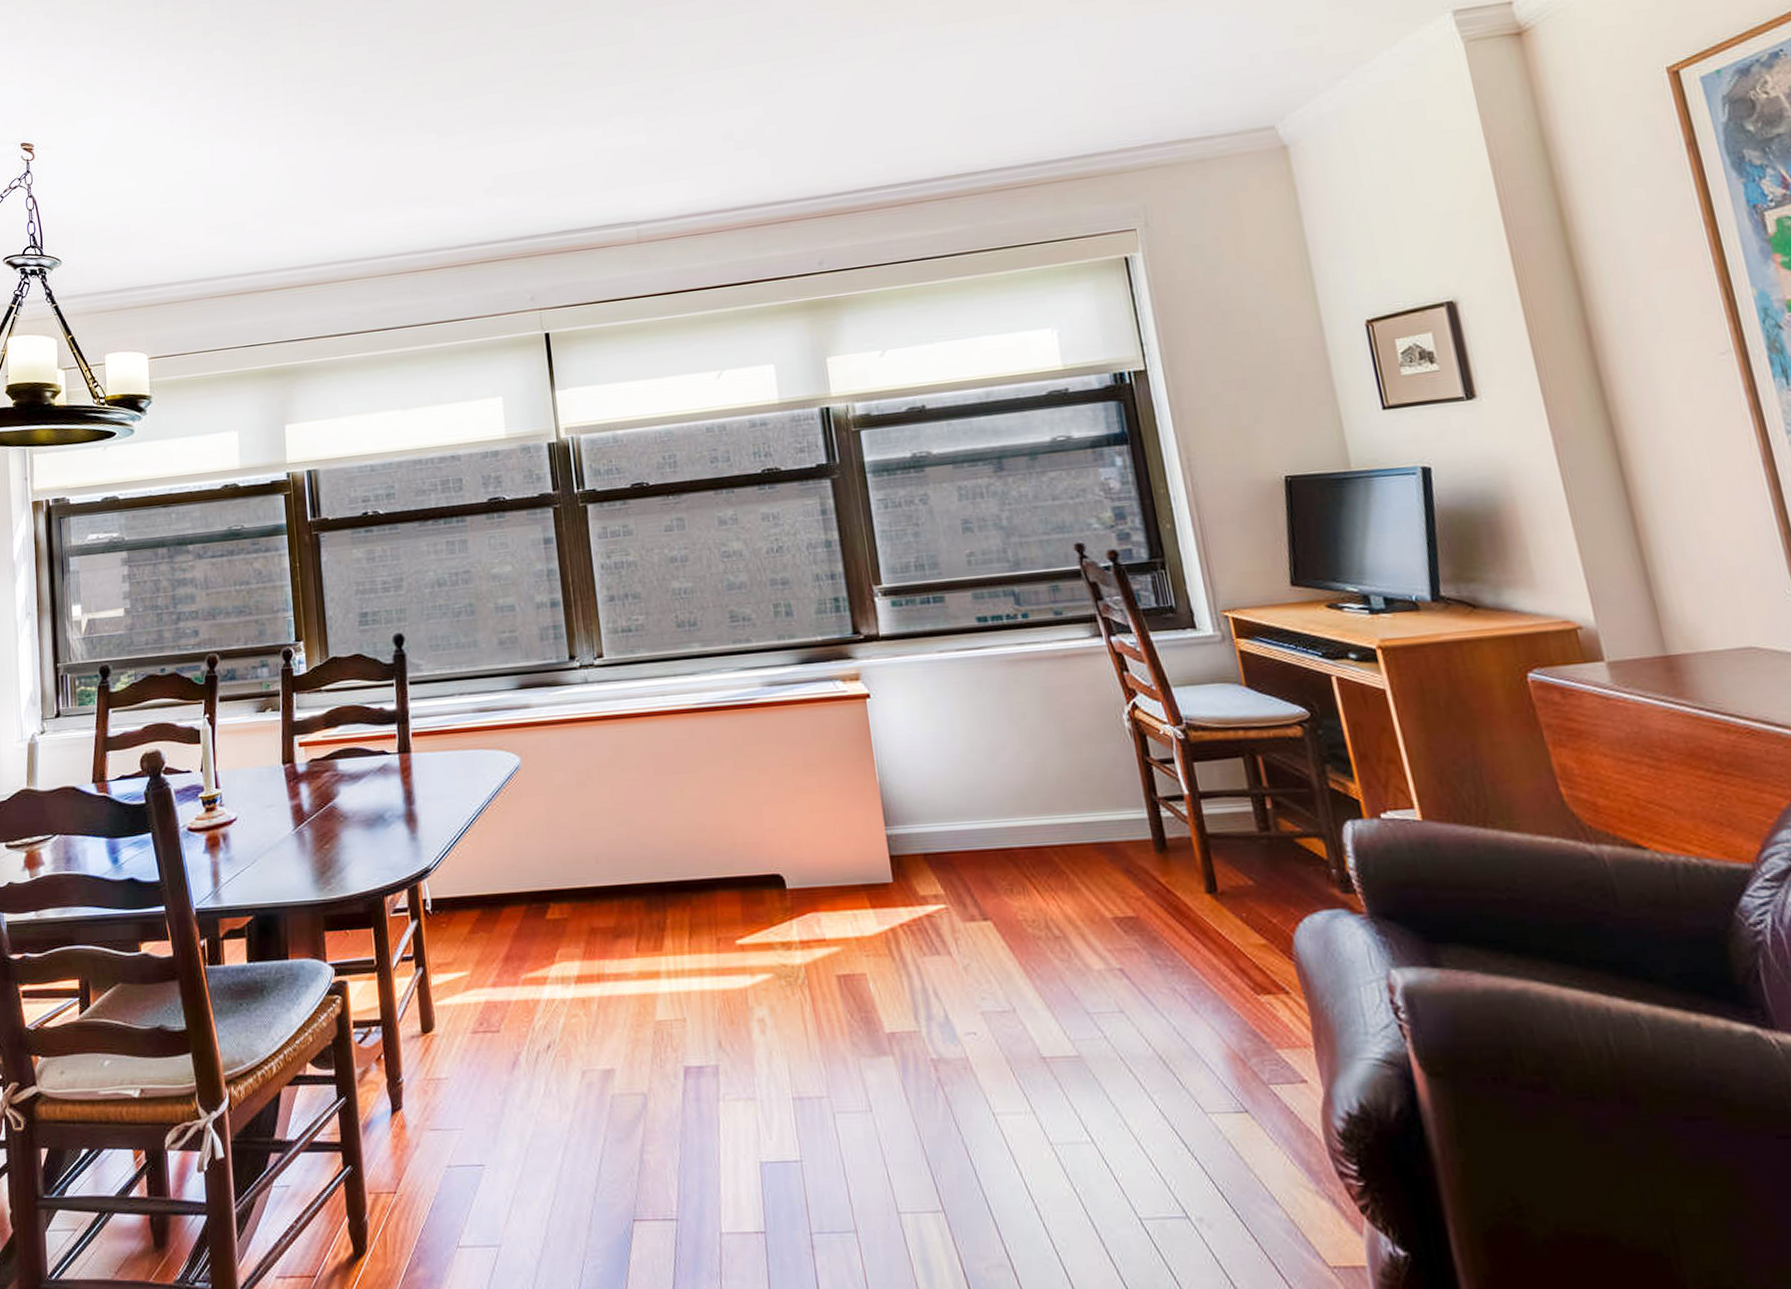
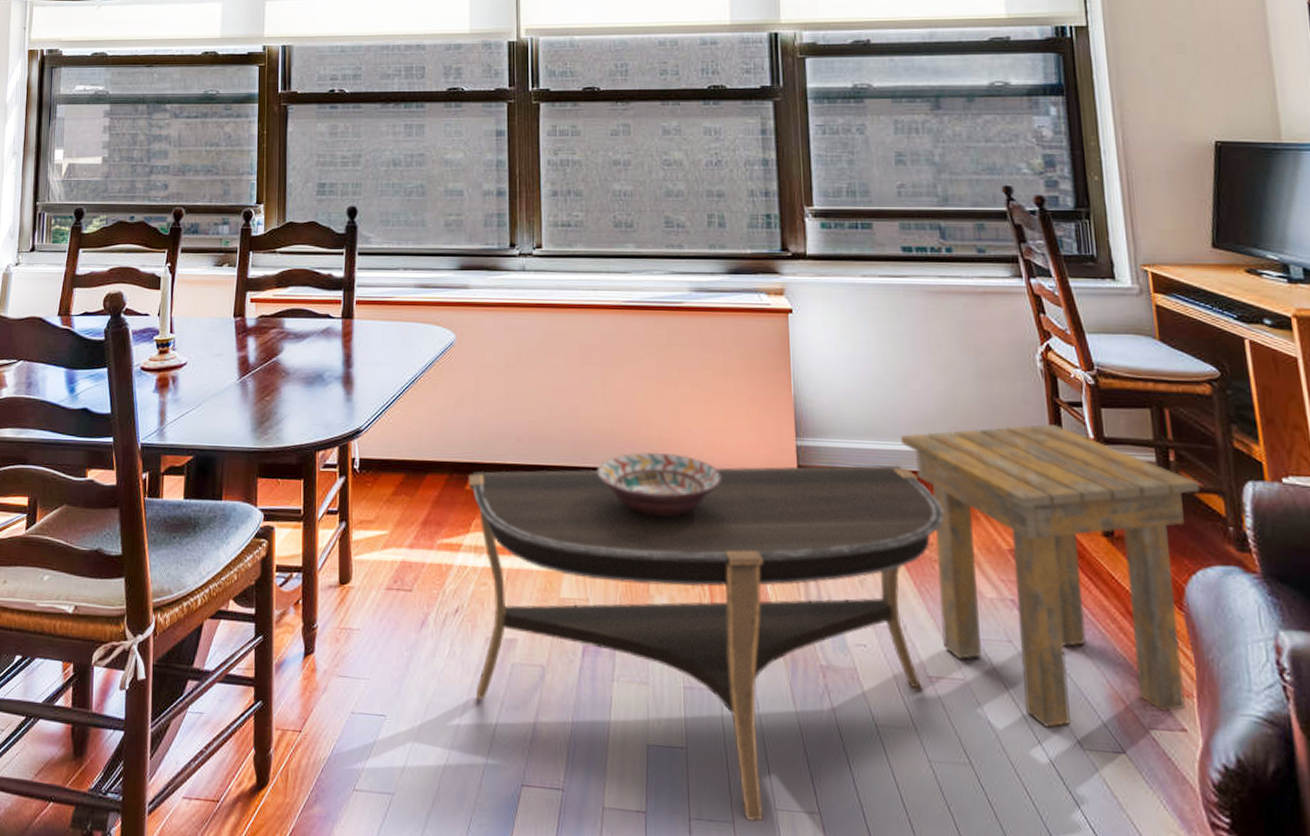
coffee table: none [548,843,1044,1229] -> present [468,464,944,822]
decorative bowl: none [682,857,813,925] -> present [597,452,721,517]
side table: none [993,784,1304,1095] -> present [901,424,1199,728]

